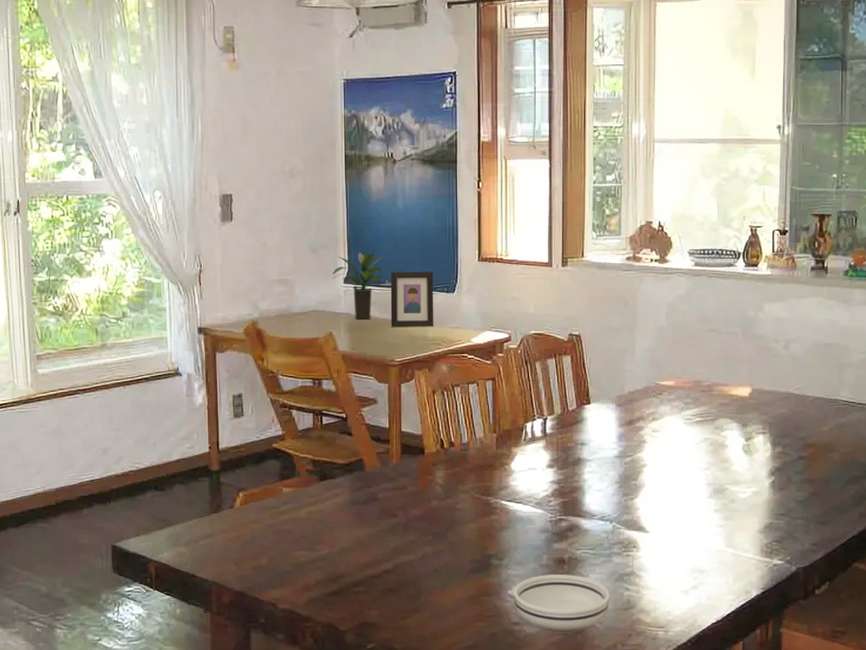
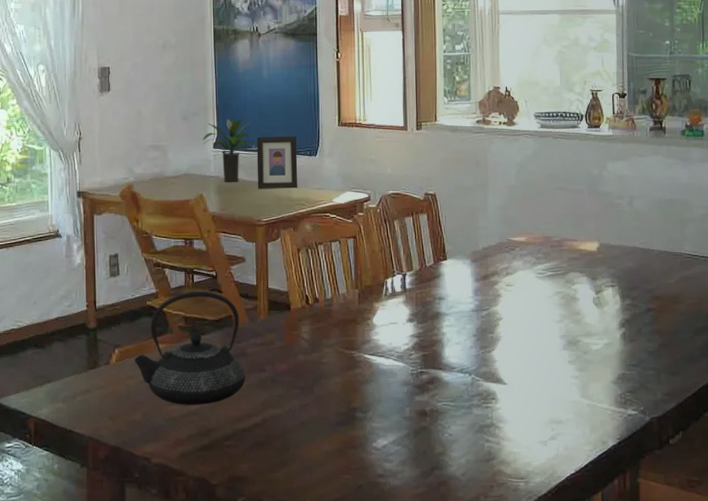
teapot: none [260,433,376,550] -> present [134,291,246,405]
bowl: present [513,574,610,634] -> none [378,426,471,486]

